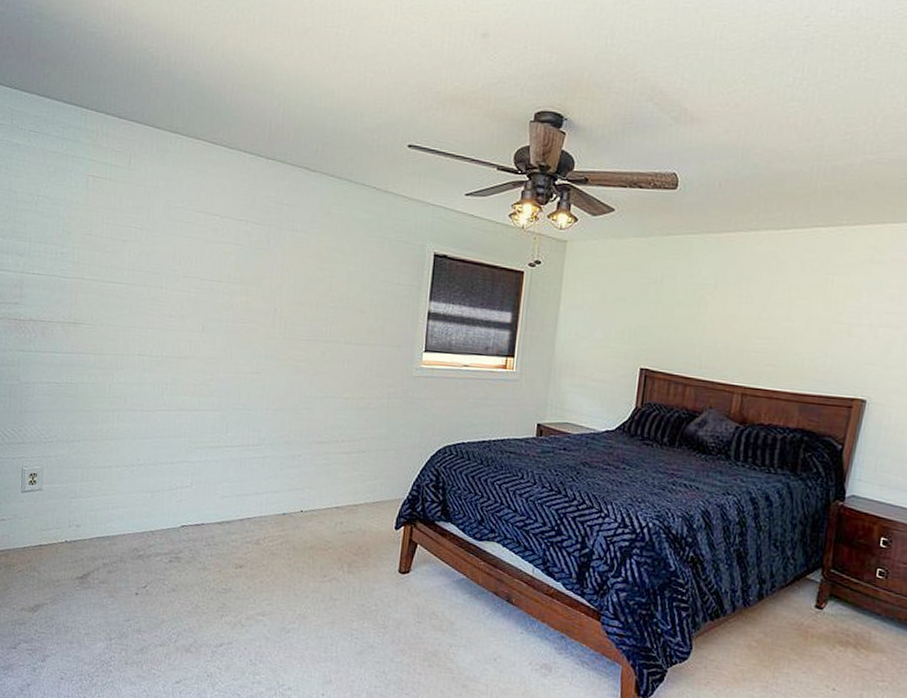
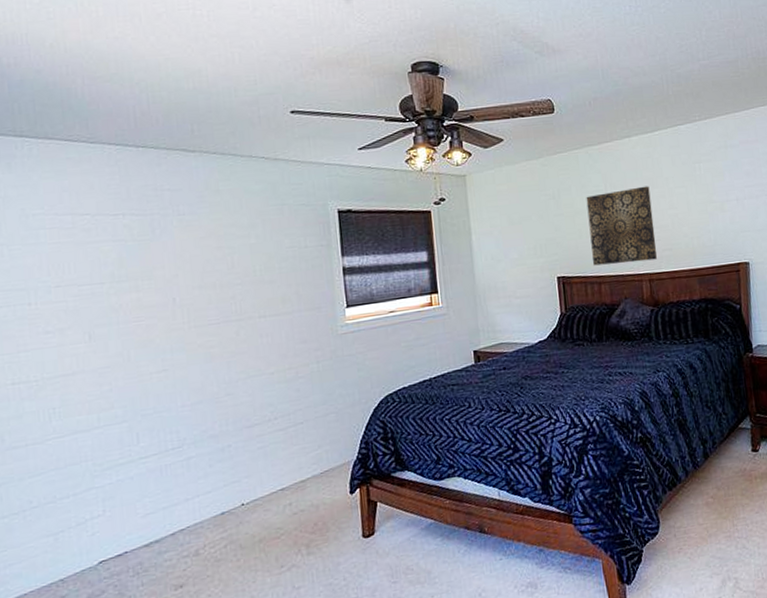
wall art: none [683,288,767,374] -> present [586,186,658,266]

